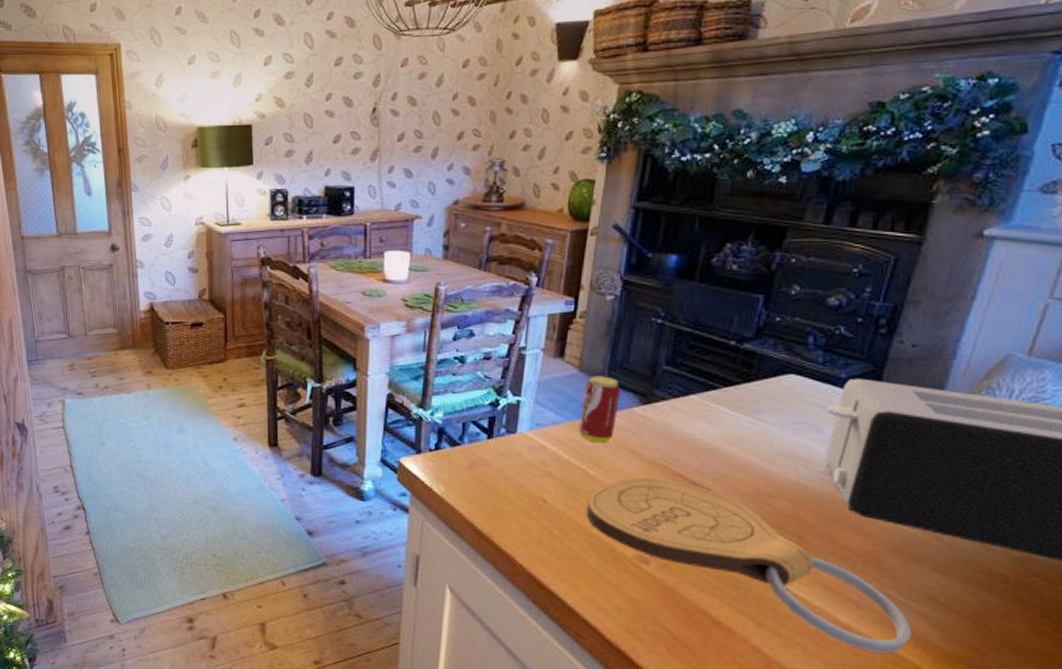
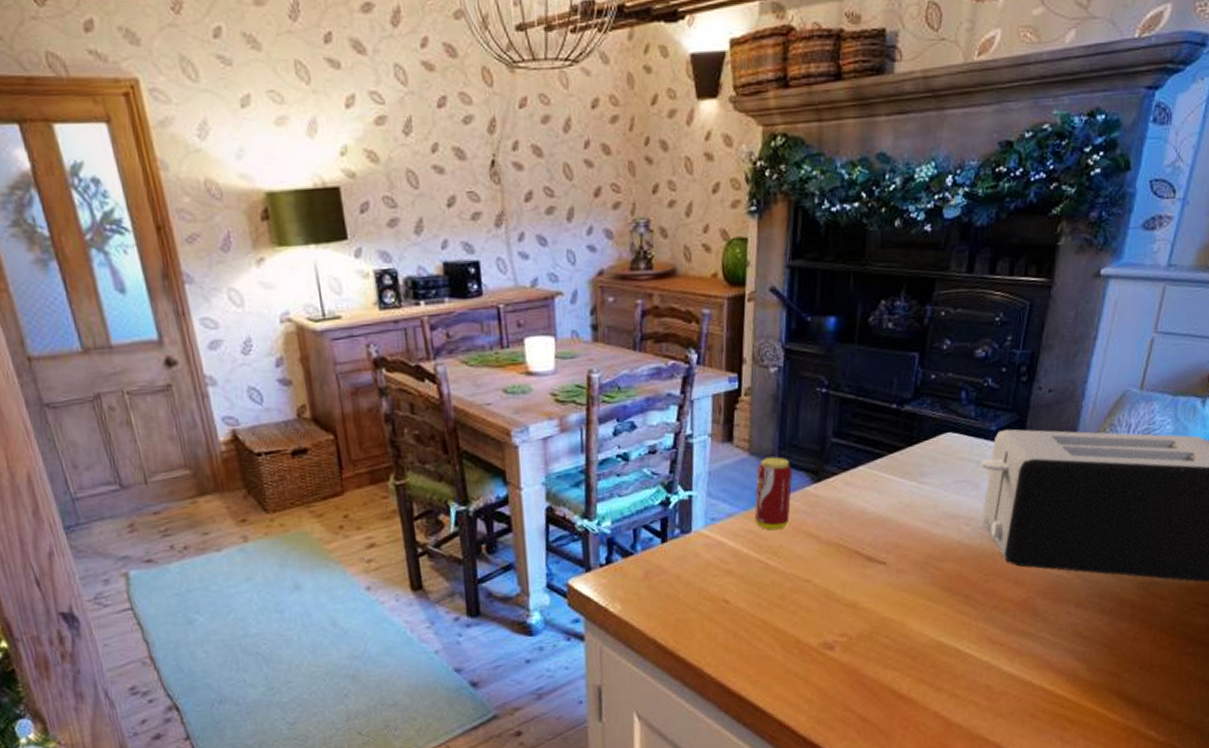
cutting board: present [587,477,912,654] -> none [770,557,1063,696]

